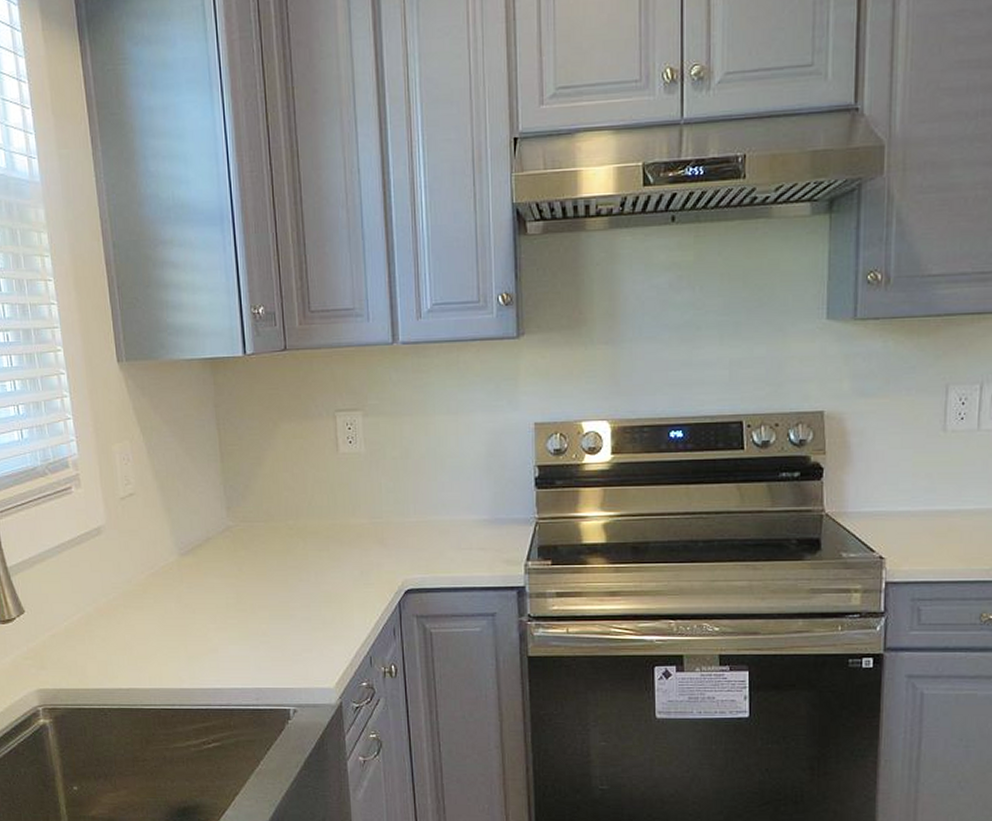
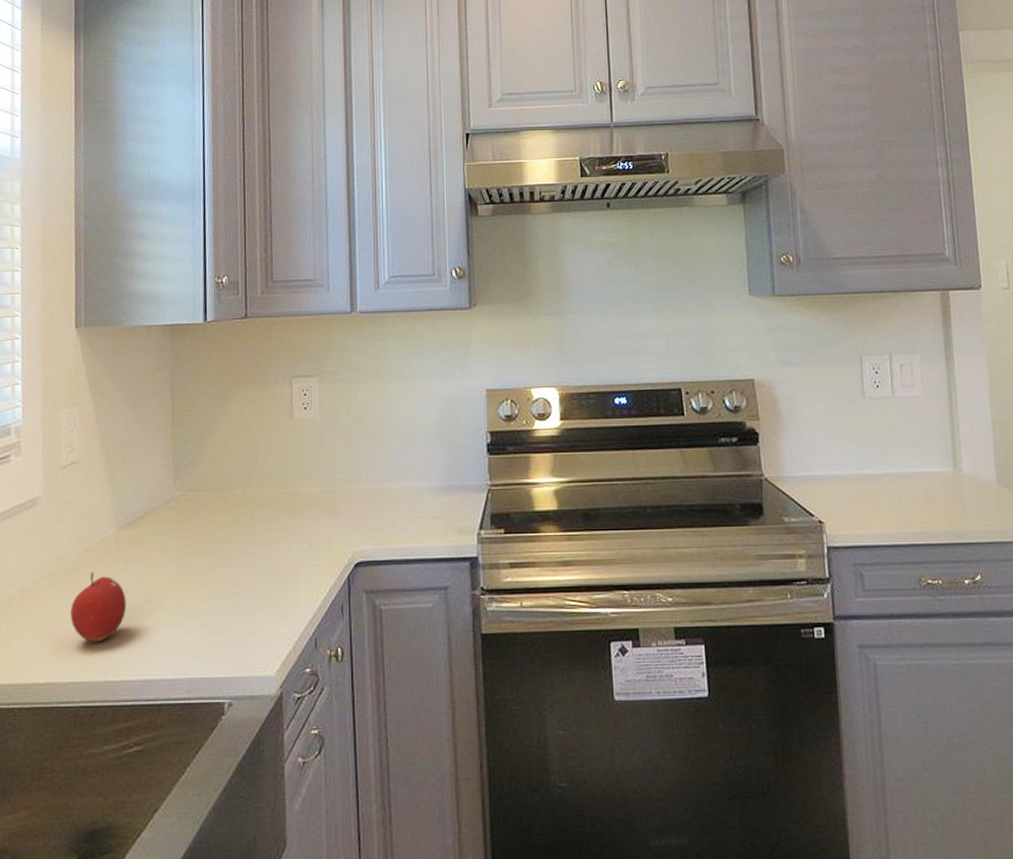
fruit: none [143,594,194,656] -> present [70,572,126,643]

